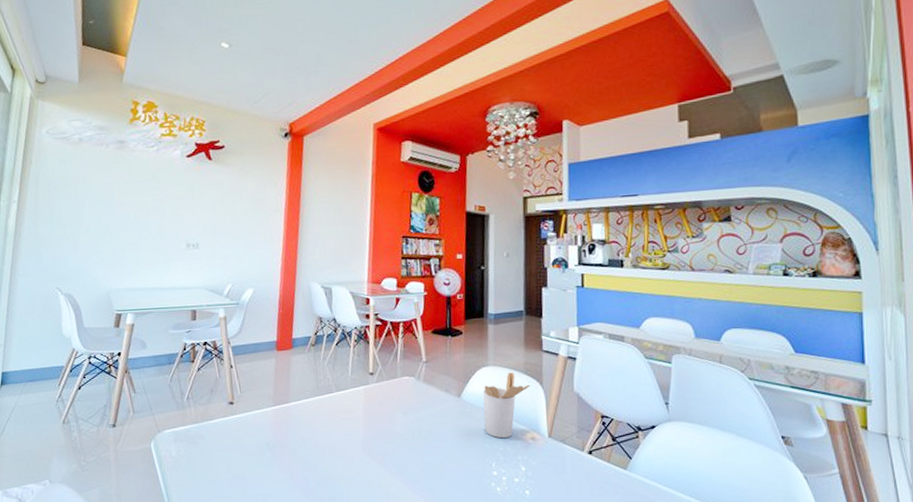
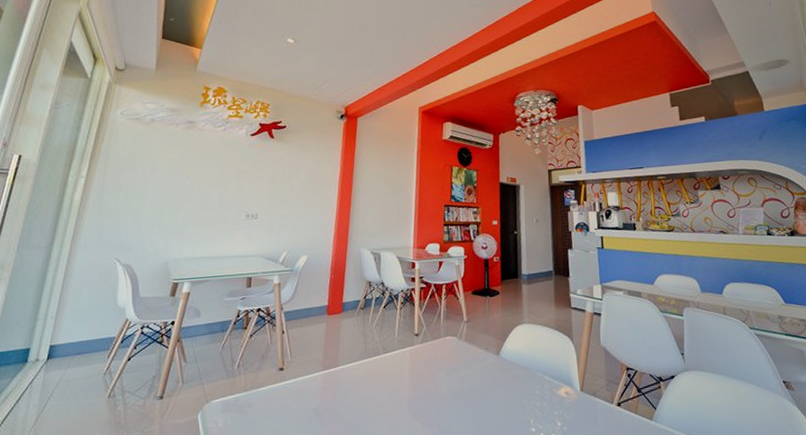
utensil holder: present [483,372,530,439] -> none [520,329,562,395]

